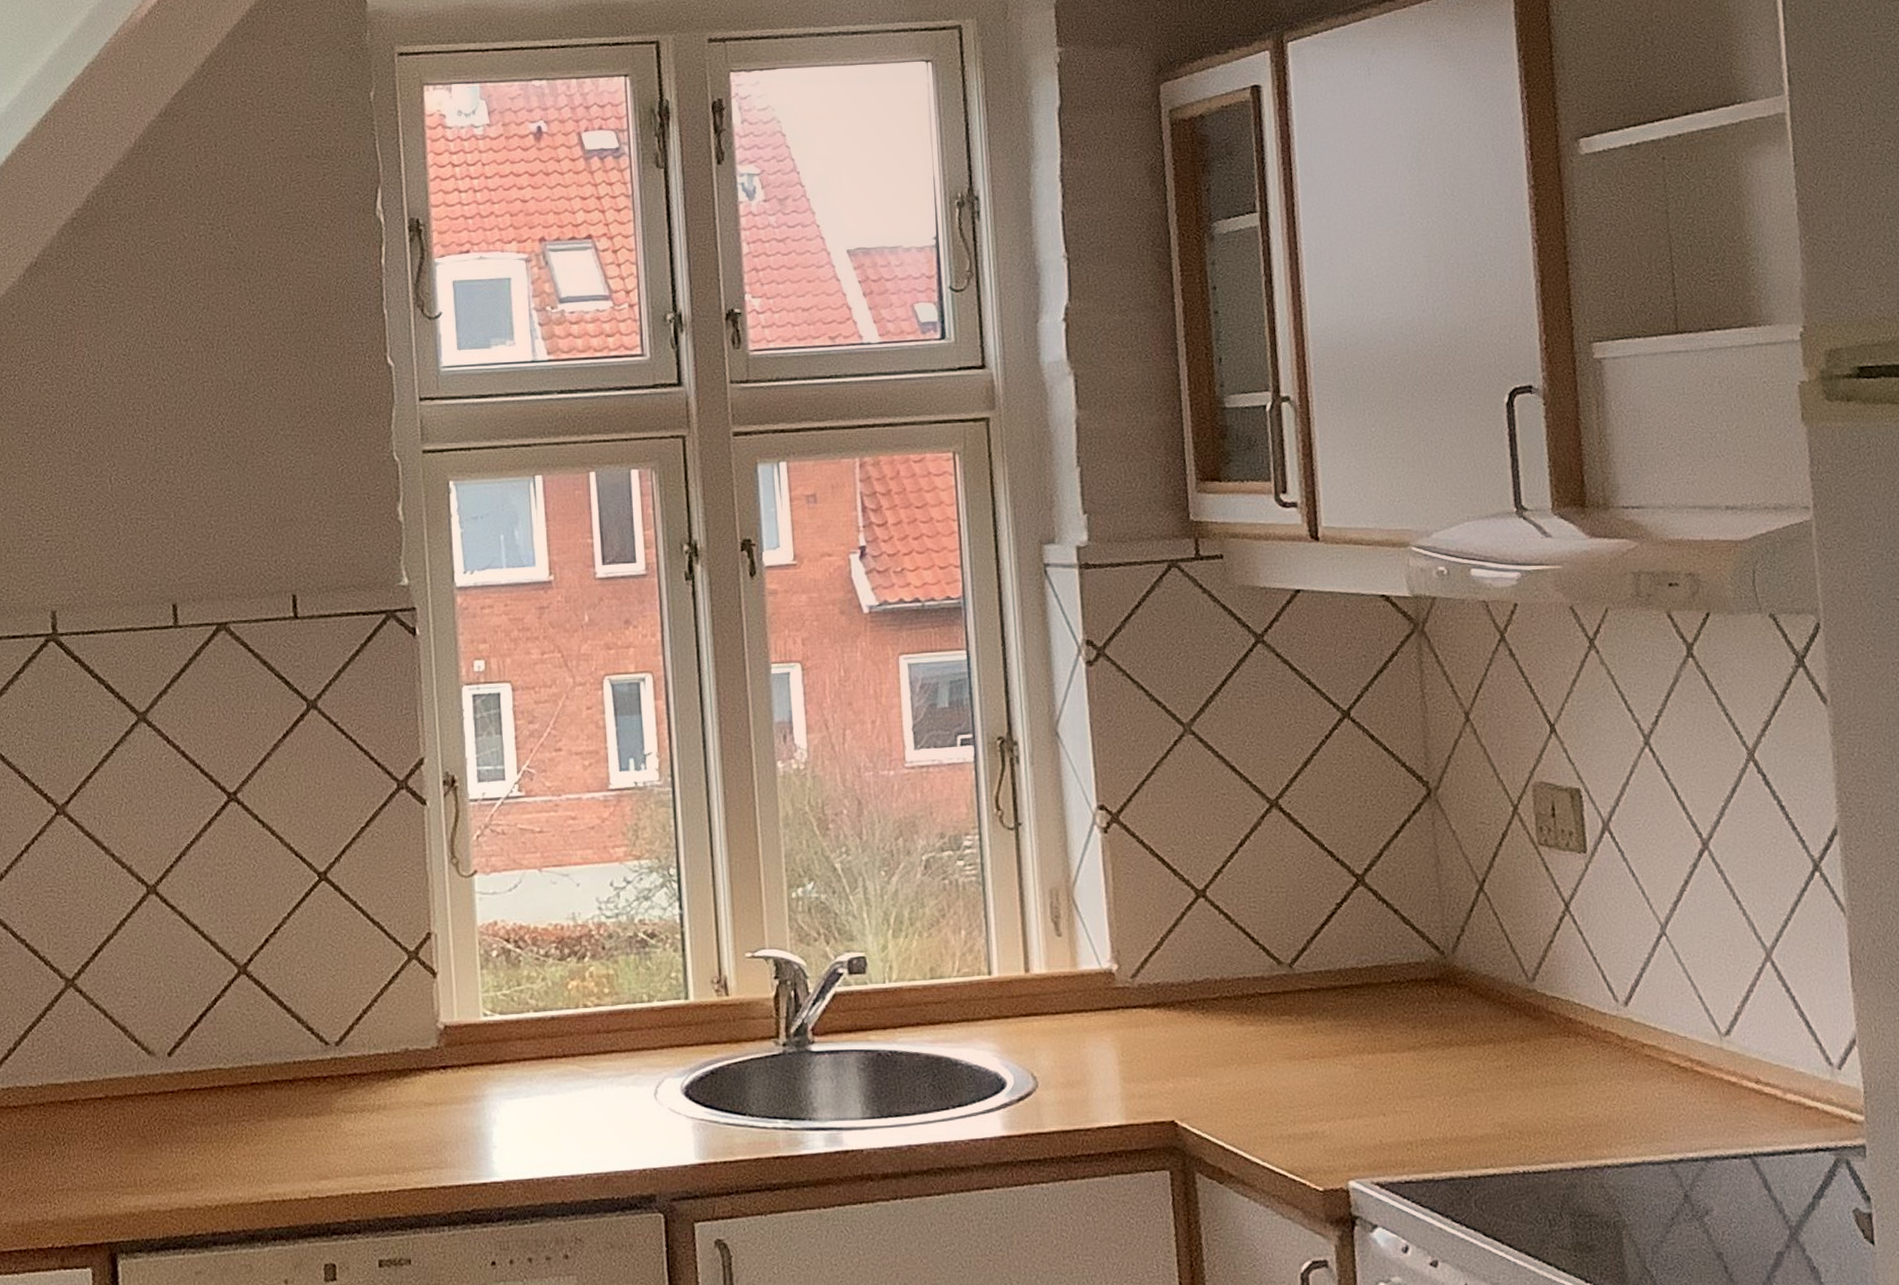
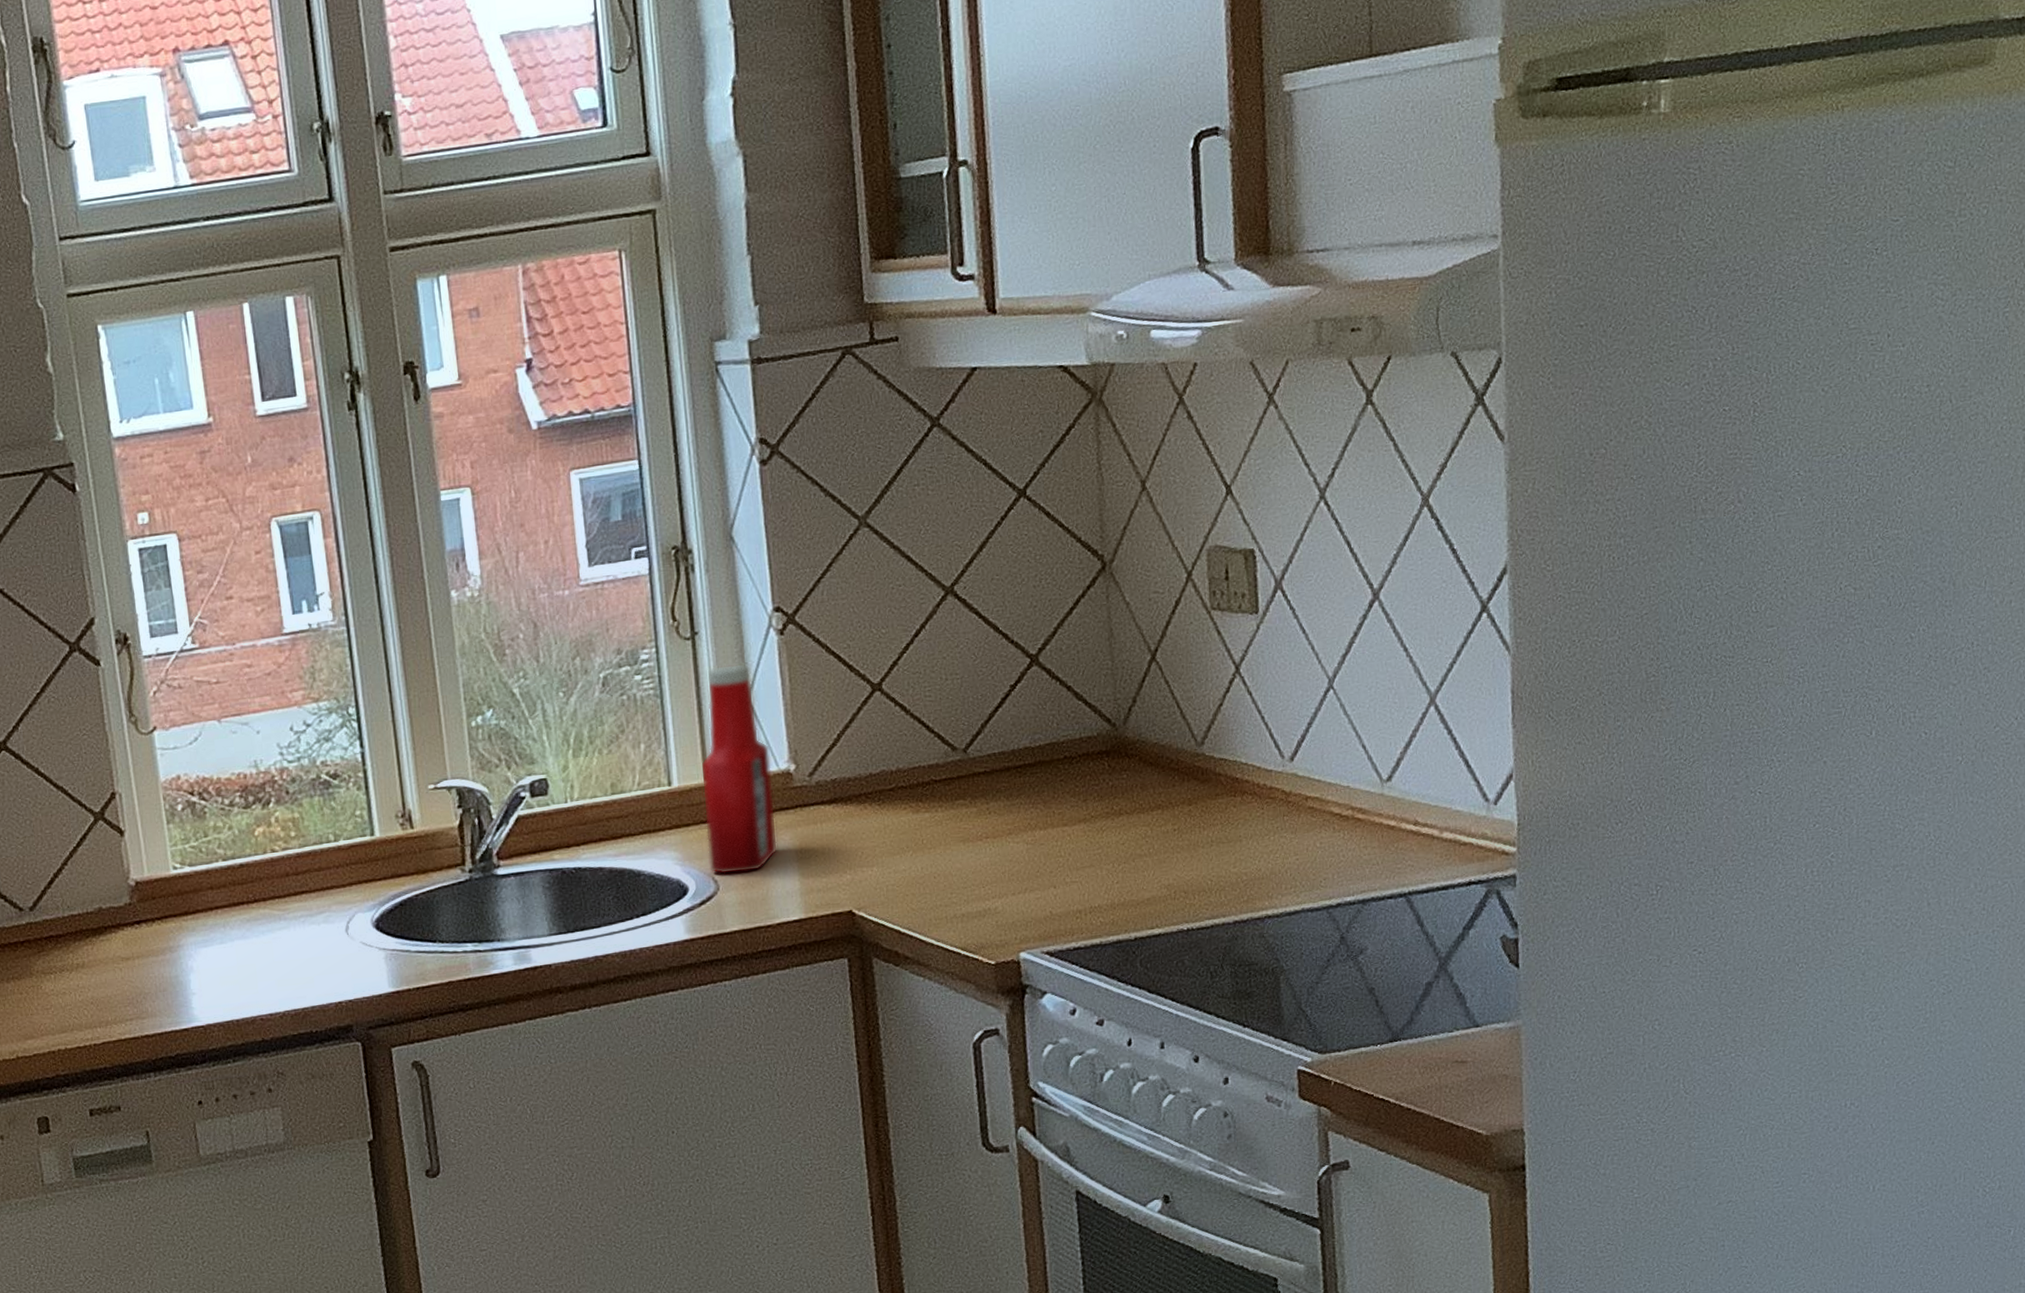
ketchup bottle: none [1021,857,1099,1072] -> present [700,663,778,875]

